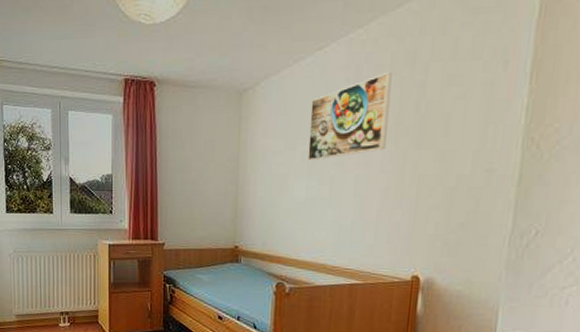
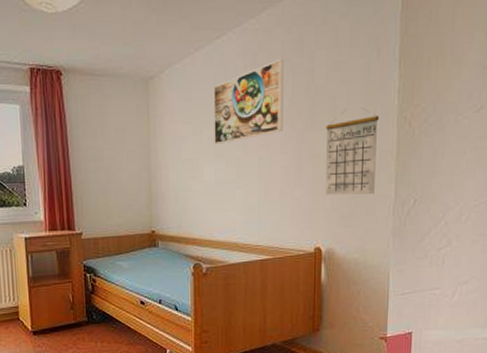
calendar: none [429,126,500,223] -> present [326,107,379,195]

